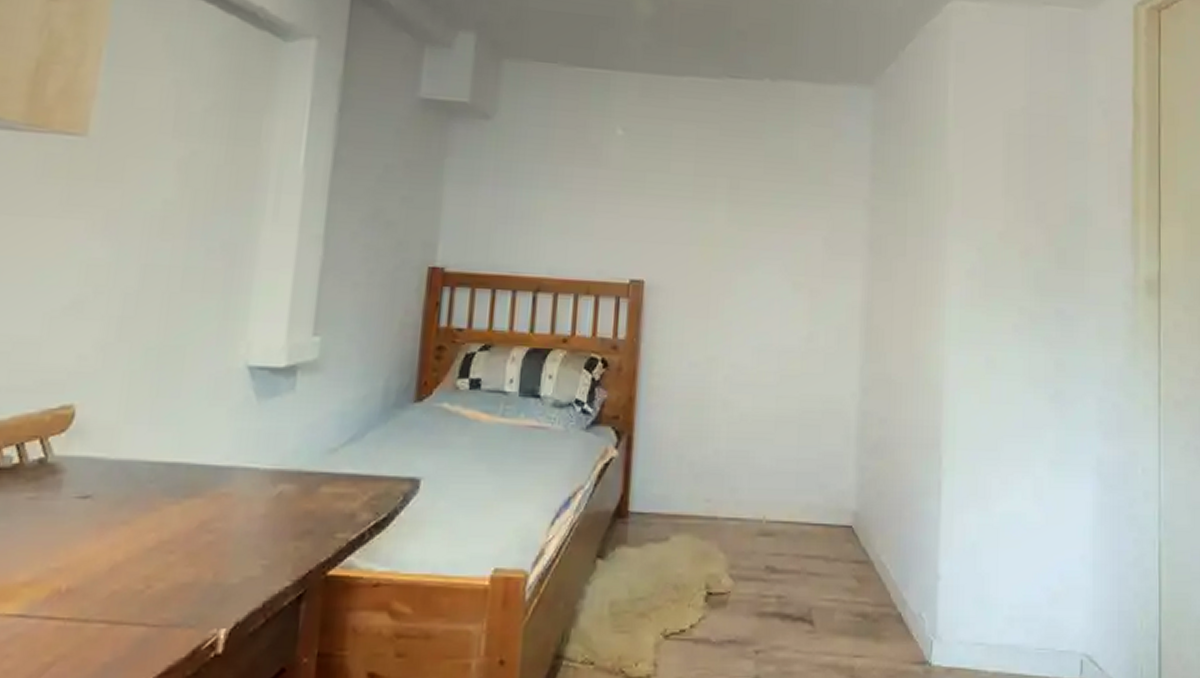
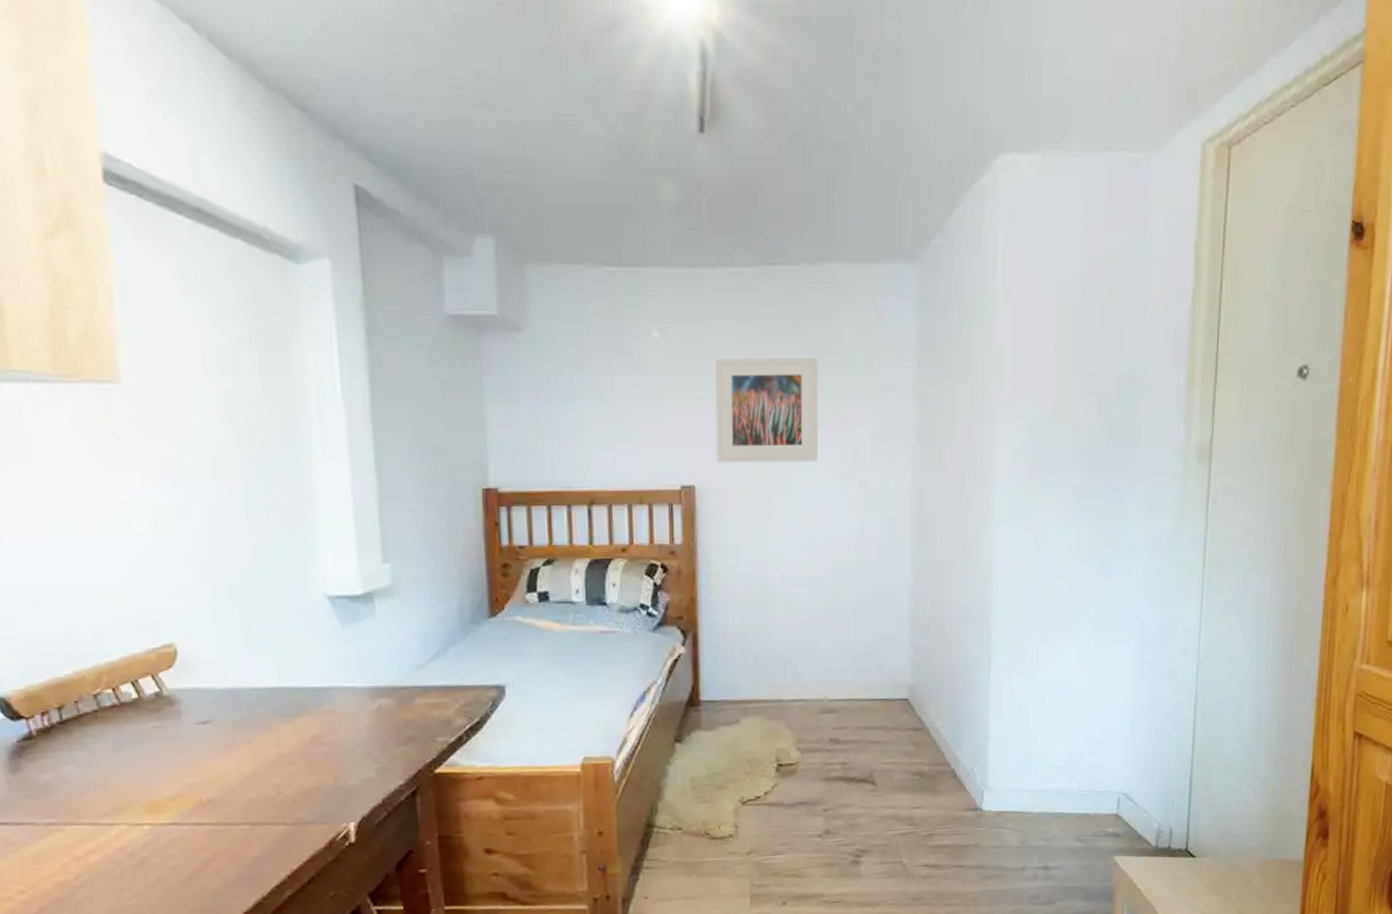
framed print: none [668,159,775,266] -> present [714,357,819,463]

